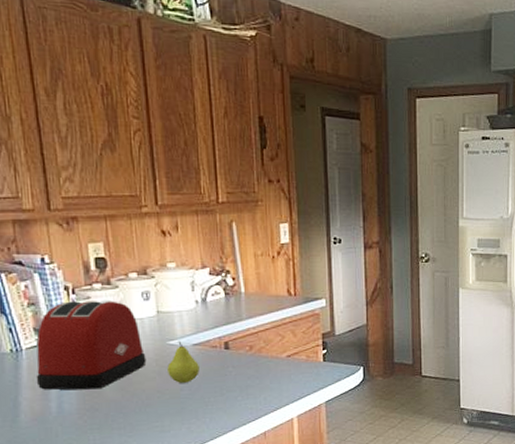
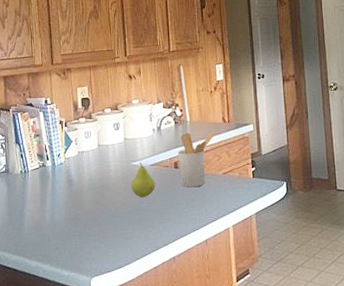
toaster: present [36,301,147,390] -> none [37,131,116,203]
utensil holder: none [229,307,276,373] -> present [178,133,214,188]

